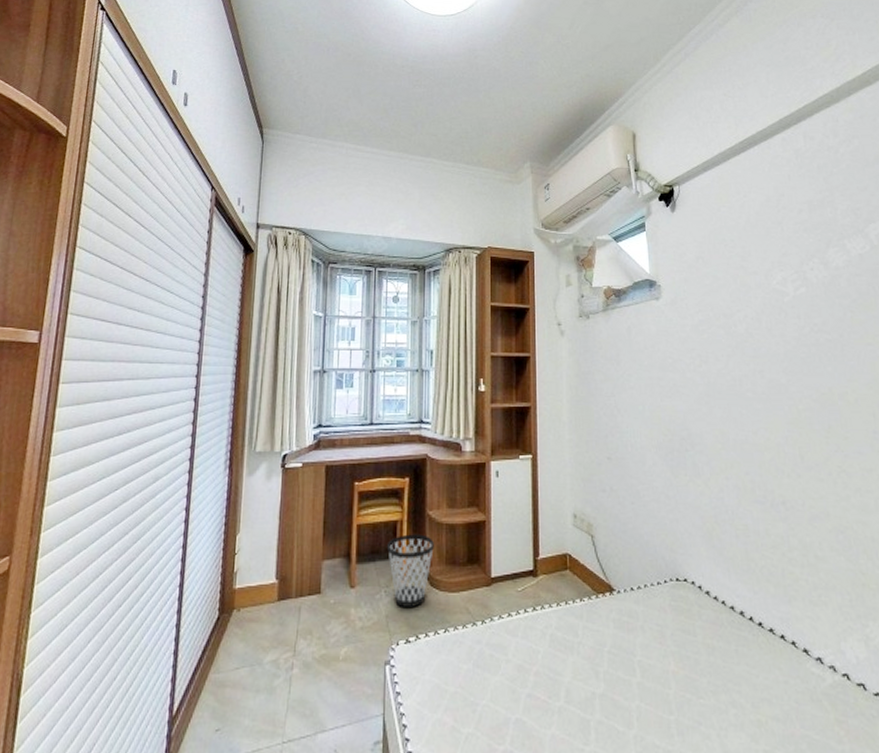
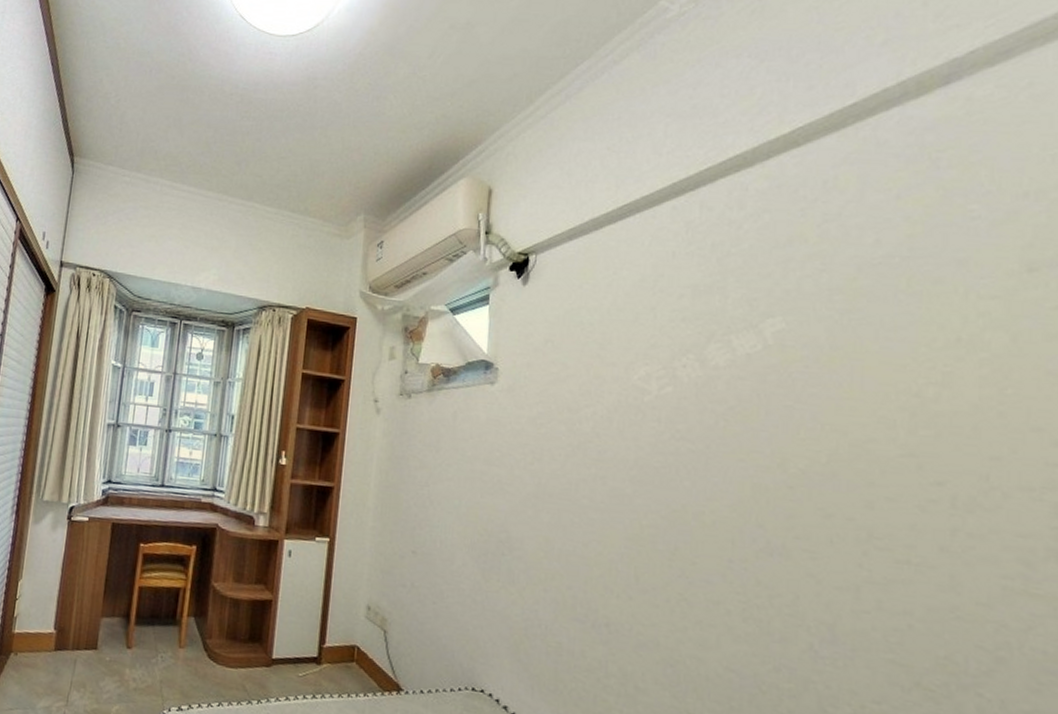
wastebasket: present [387,534,434,607] -> none [167,603,216,677]

